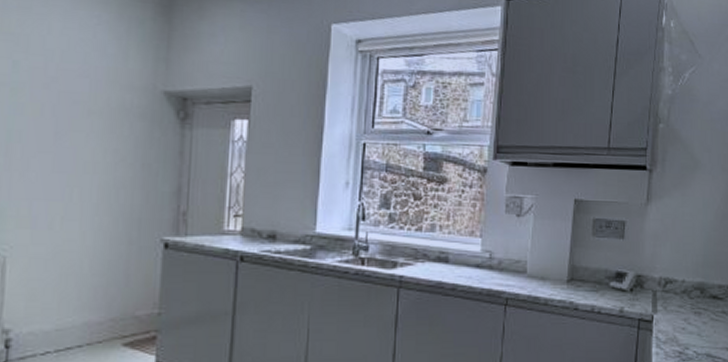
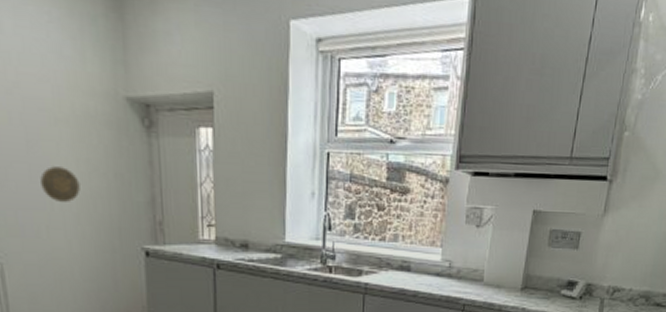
decorative plate: none [63,157,104,194] -> present [40,166,80,203]

